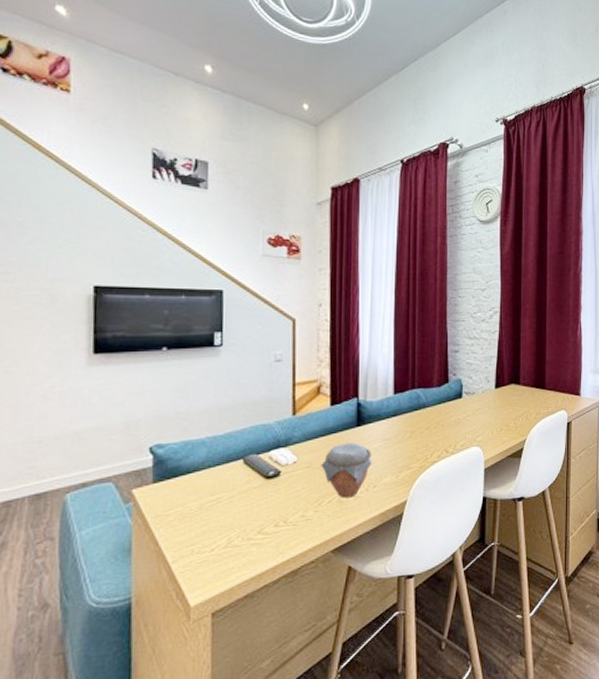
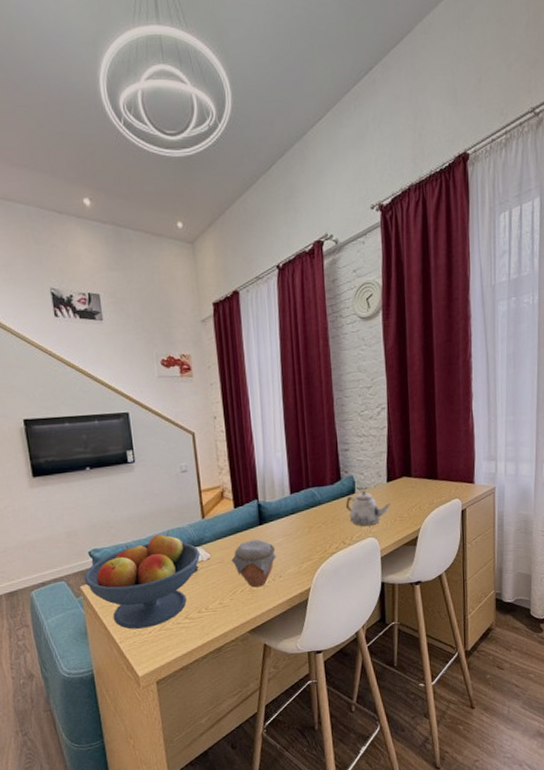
fruit bowl: none [138,428,286,546] -> present [84,531,201,630]
teapot: none [451,395,497,433] -> present [345,490,390,526]

